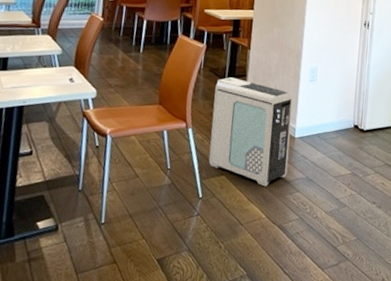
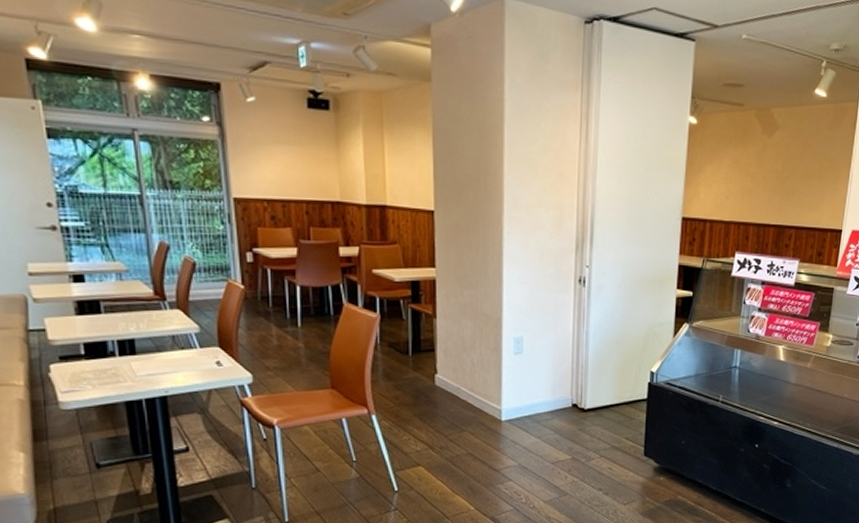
air purifier: present [208,77,293,187] -> none [398,353,496,477]

